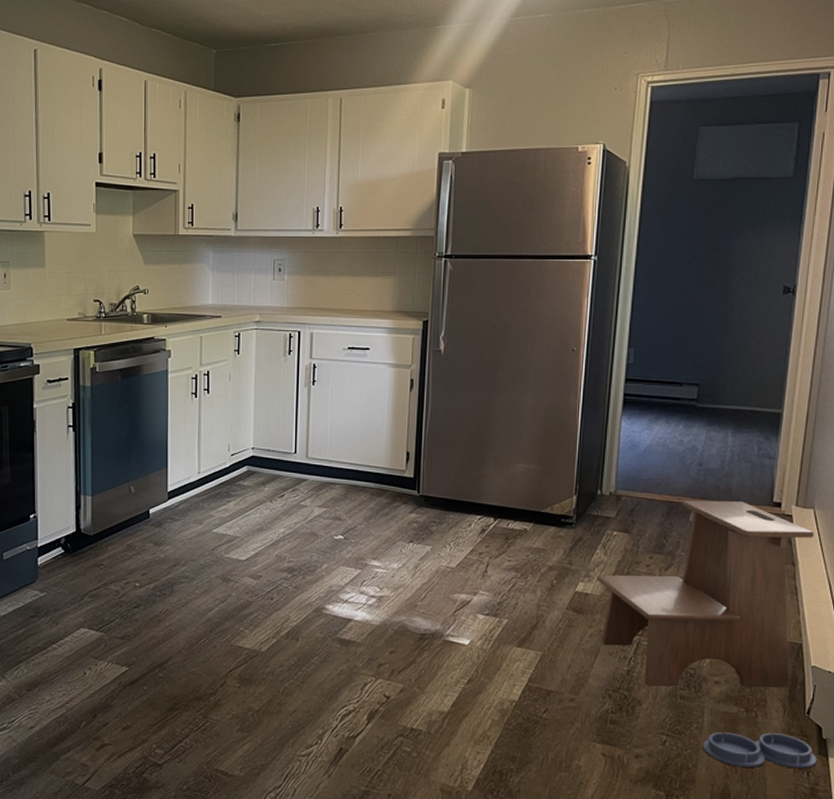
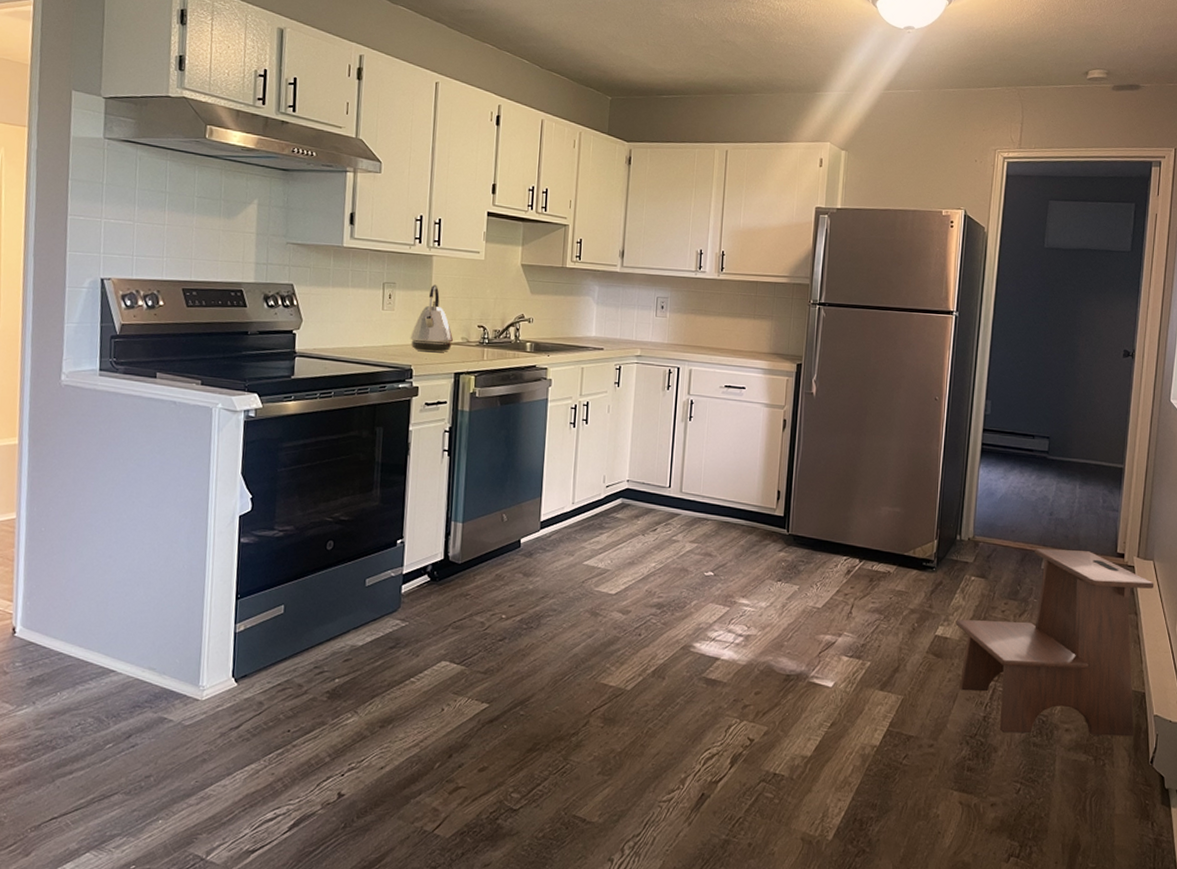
kettle: none [27,261,71,330] -> present [410,284,454,353]
pet bowl: present [703,732,817,769] -> none [1055,780,1161,819]

